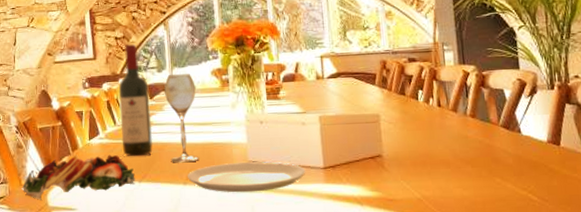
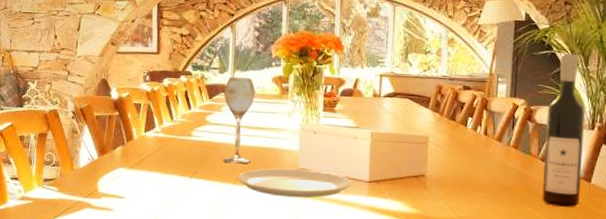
salad: present [21,154,136,200] -> none [73,145,186,186]
wine bottle: present [118,43,153,156] -> none [176,41,209,153]
bottle: none [500,12,552,175] -> present [542,53,585,207]

